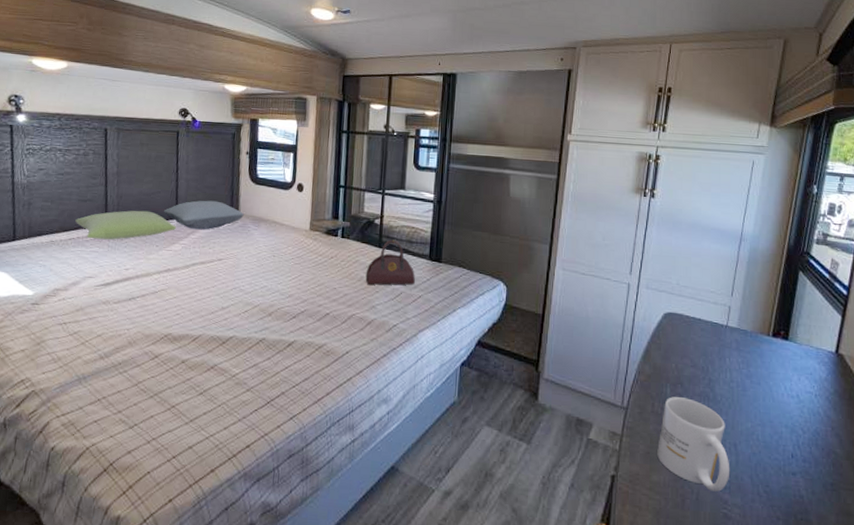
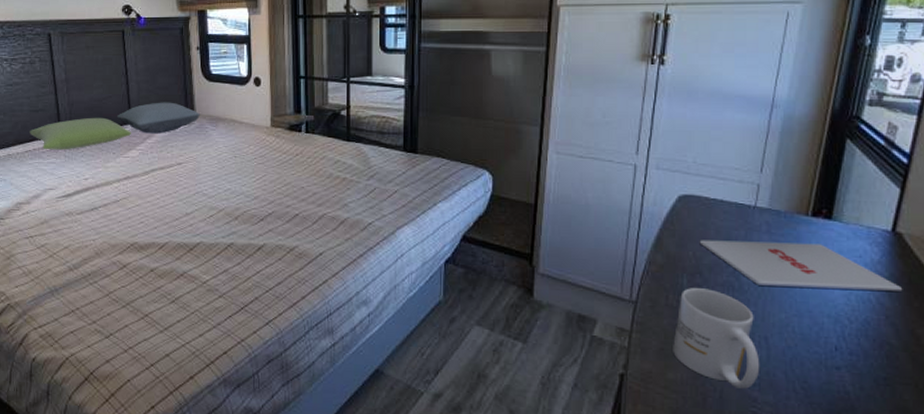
handbag: present [365,239,415,285] -> none [335,131,389,181]
magazine: none [681,353,845,406] -> present [699,240,903,291]

